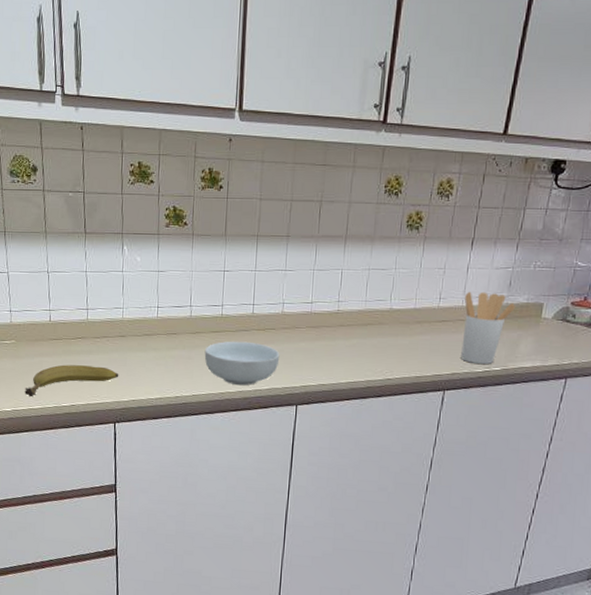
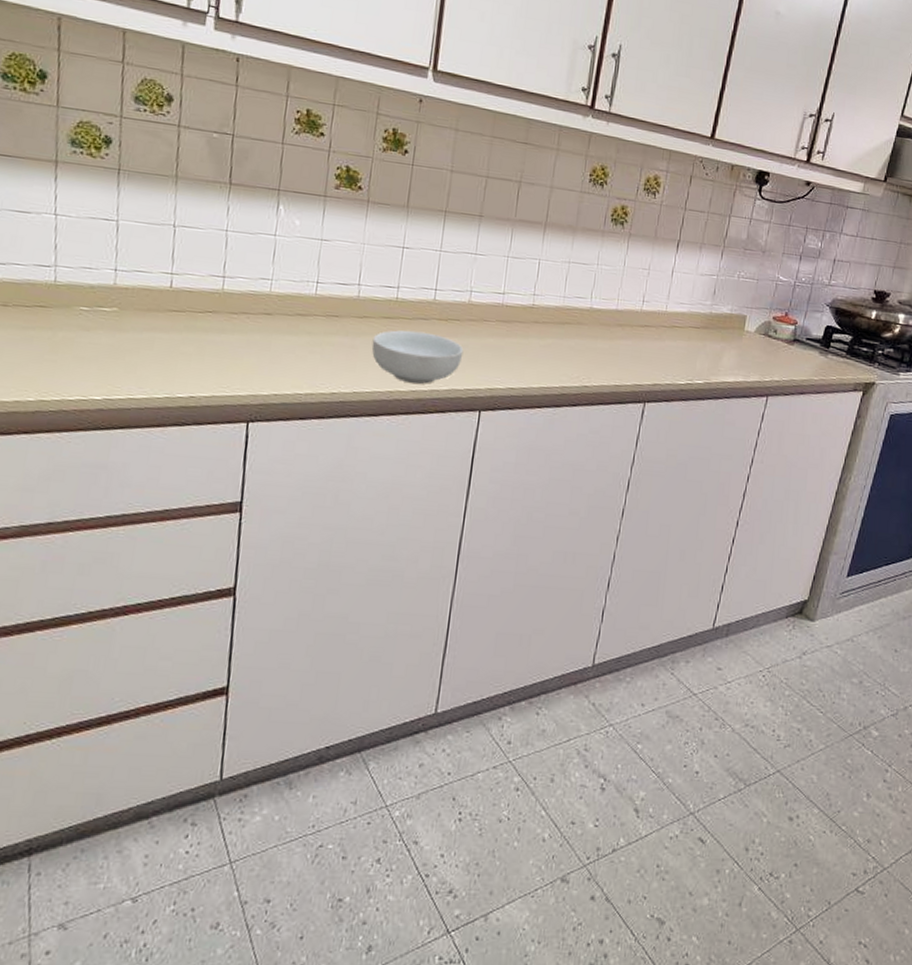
fruit: present [25,364,119,397] -> none [124,344,259,384]
utensil holder: present [461,291,516,365] -> none [663,296,720,377]

